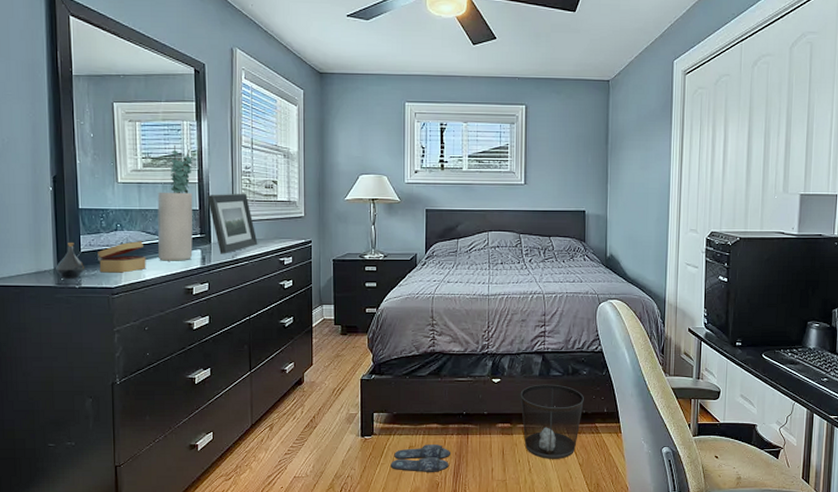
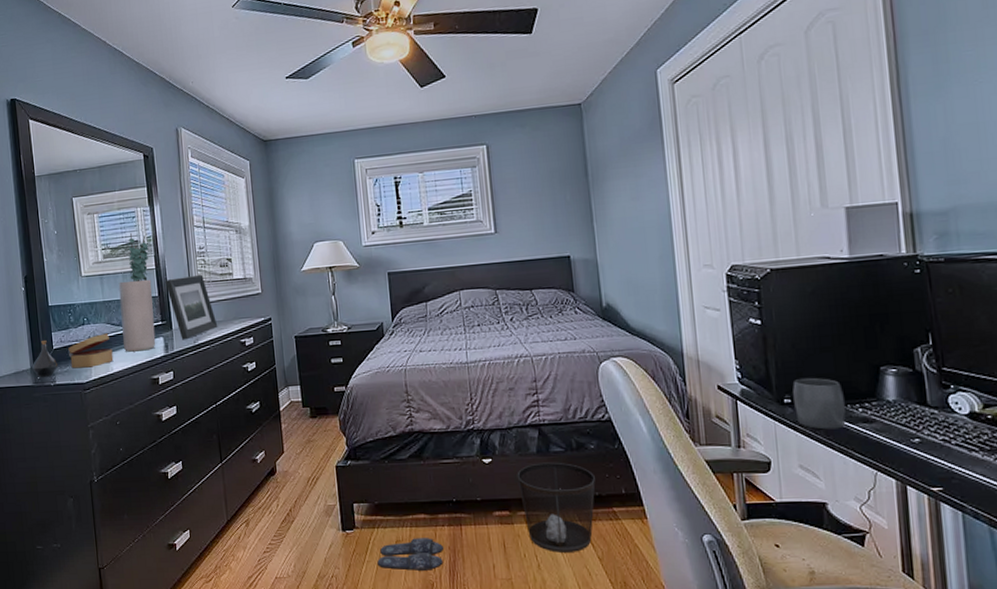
mug: none [742,326,780,368] -> present [792,377,846,430]

